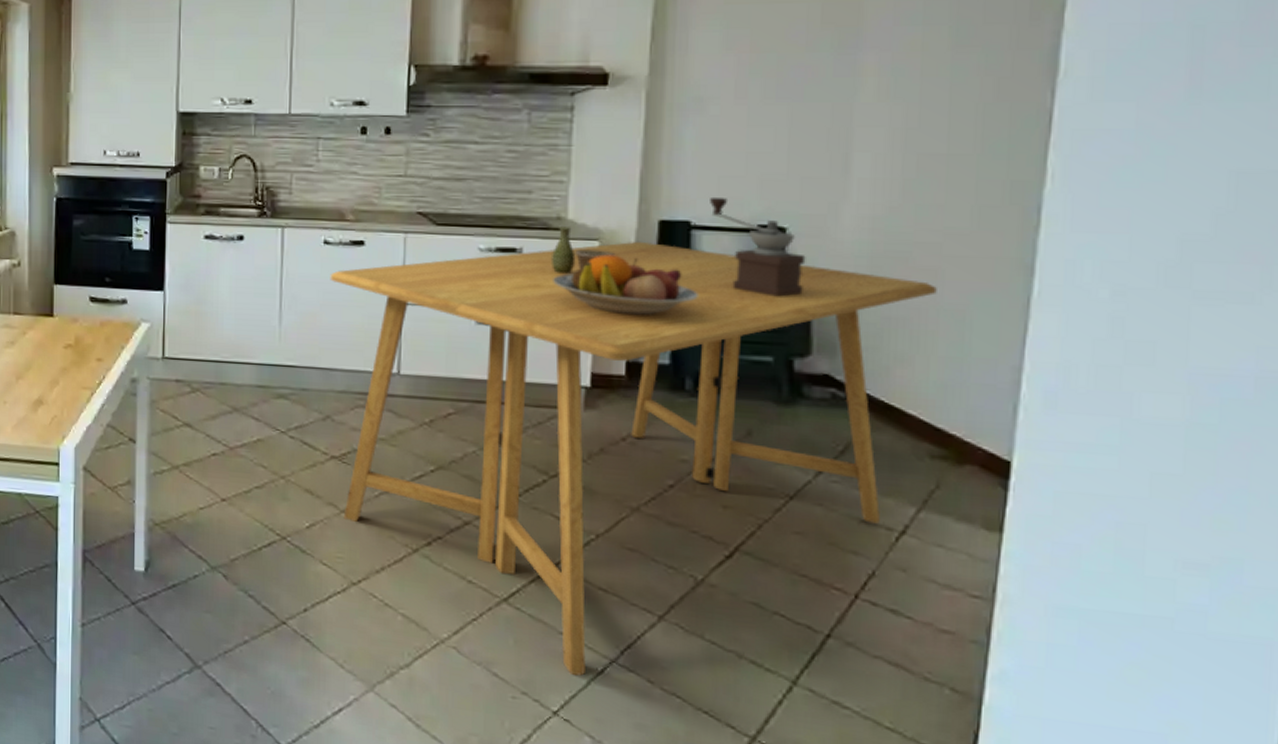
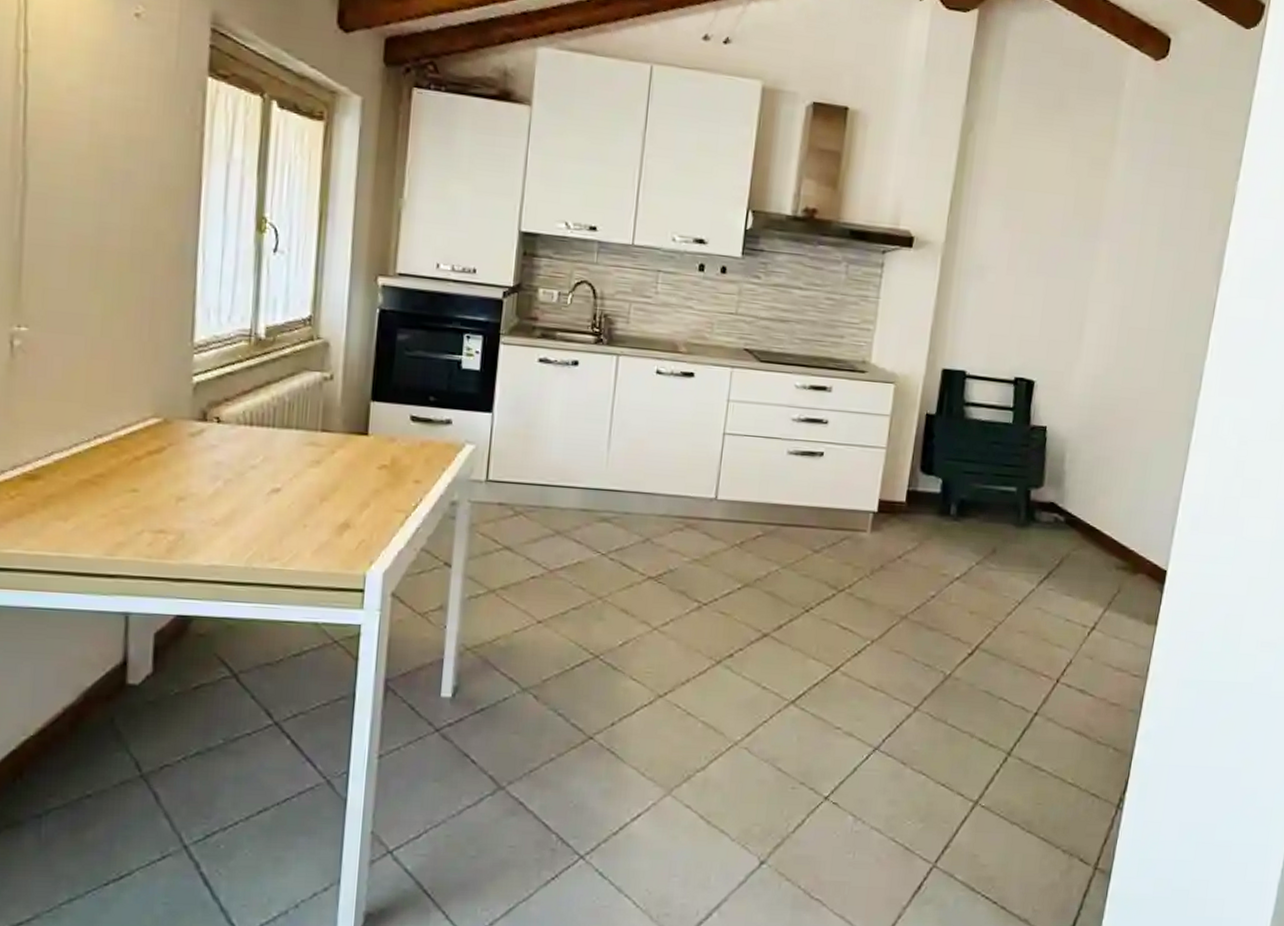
dining table: present [330,241,937,676] -> none [655,385,1132,764]
vase: present [552,227,616,275] -> none [855,370,907,413]
fruit bowl: present [553,254,698,316] -> none [854,396,967,451]
coffee grinder: present [710,196,806,297] -> none [982,351,1047,438]

